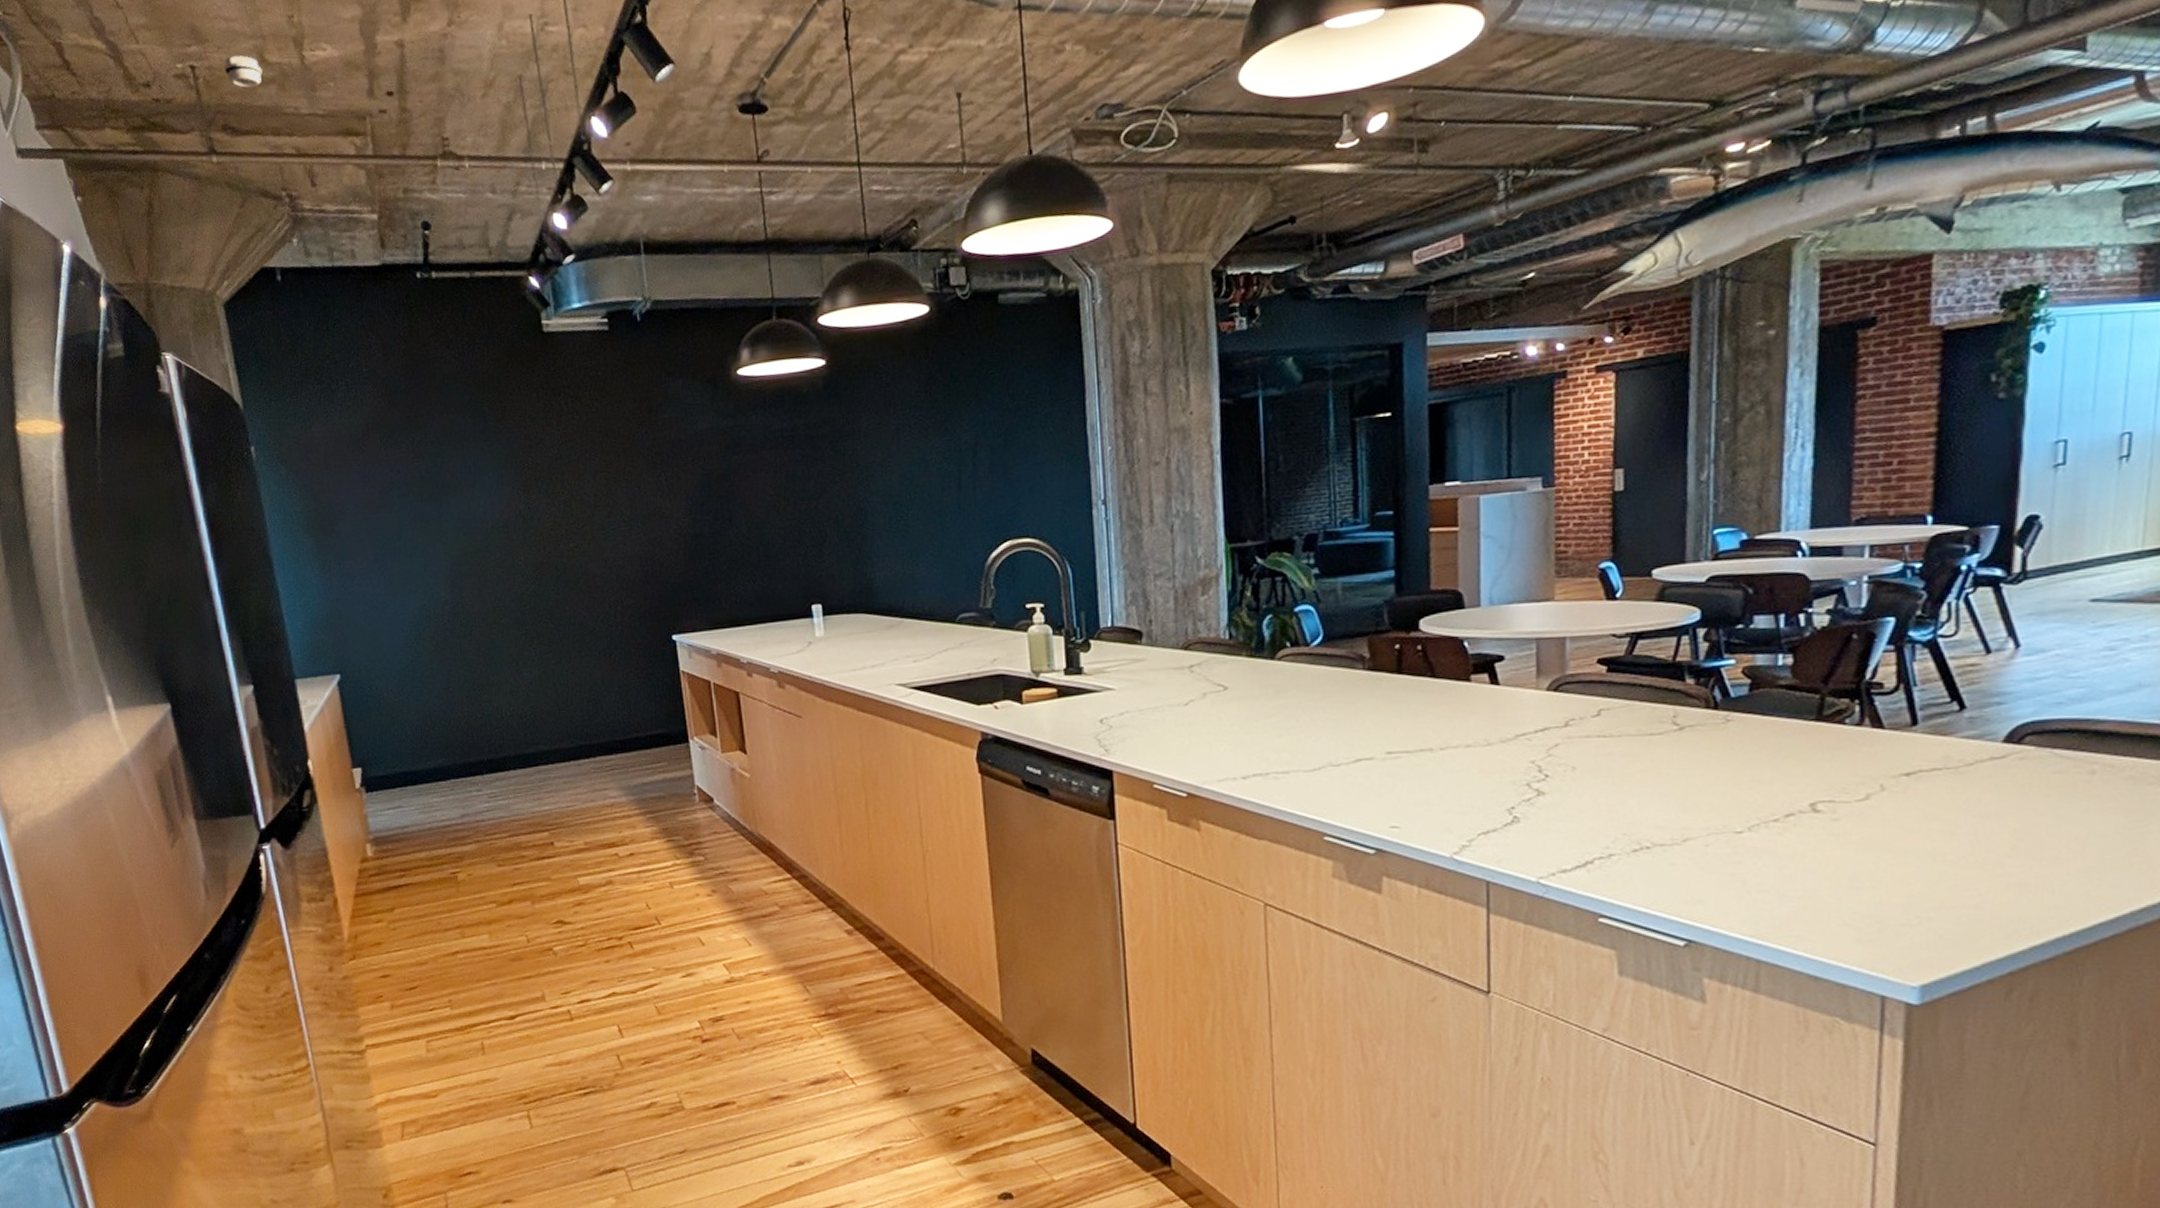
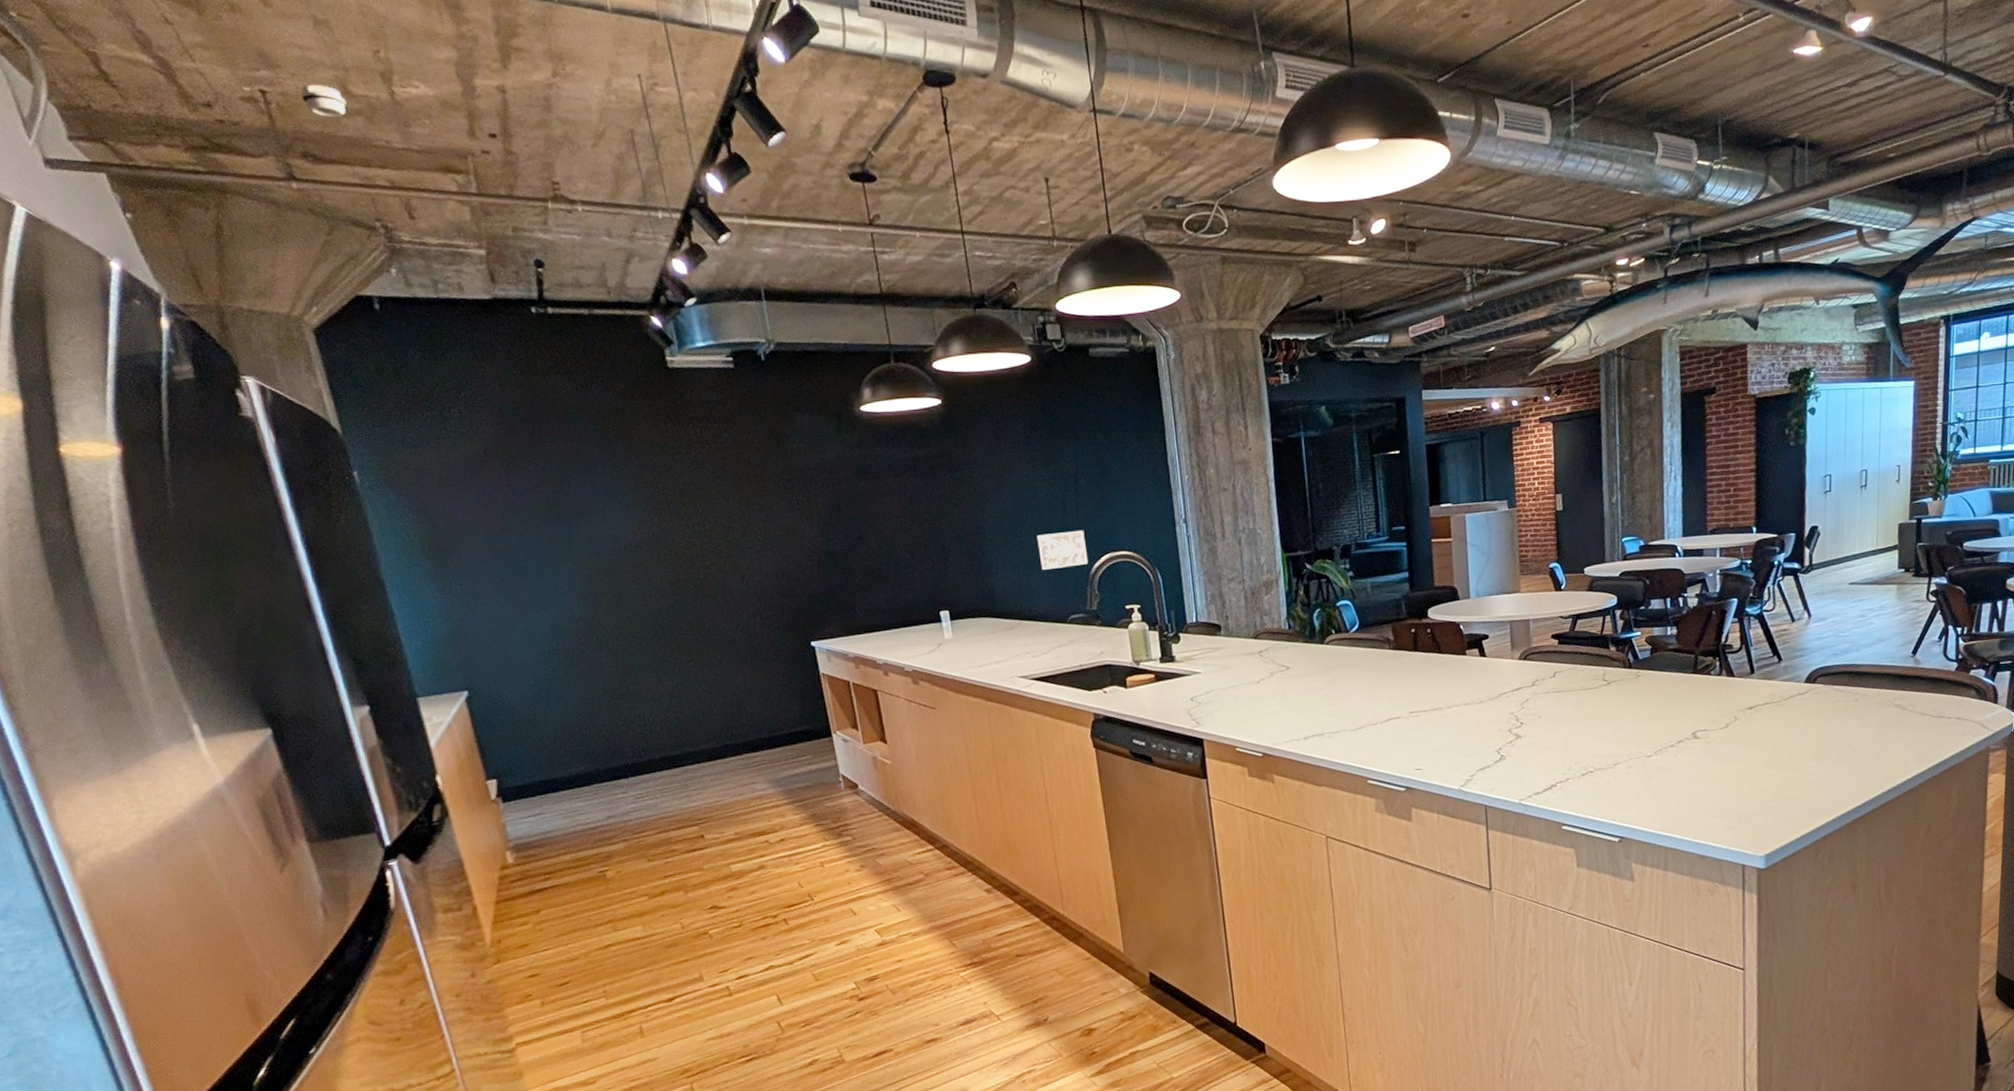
wall art: none [924,511,985,560] -> present [1035,529,1089,571]

